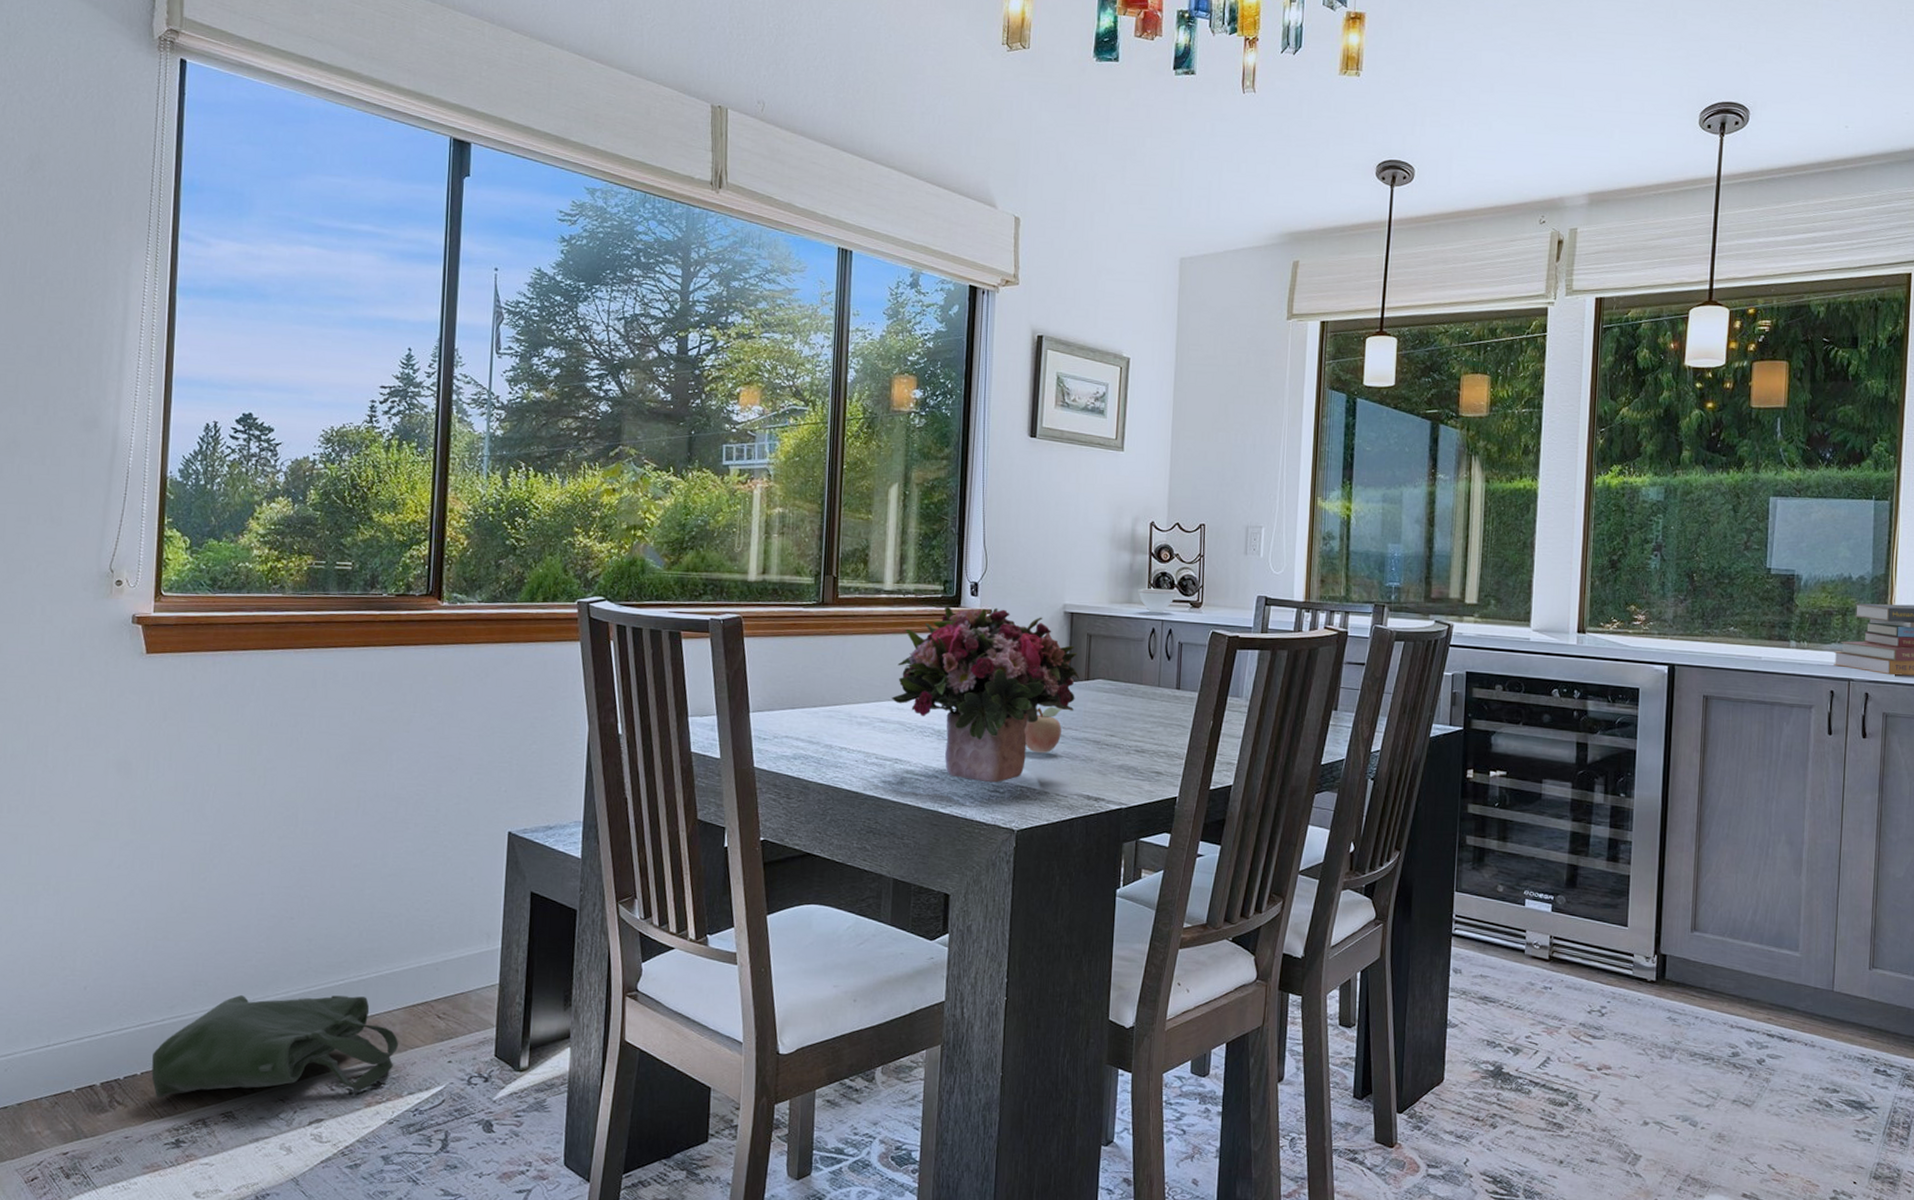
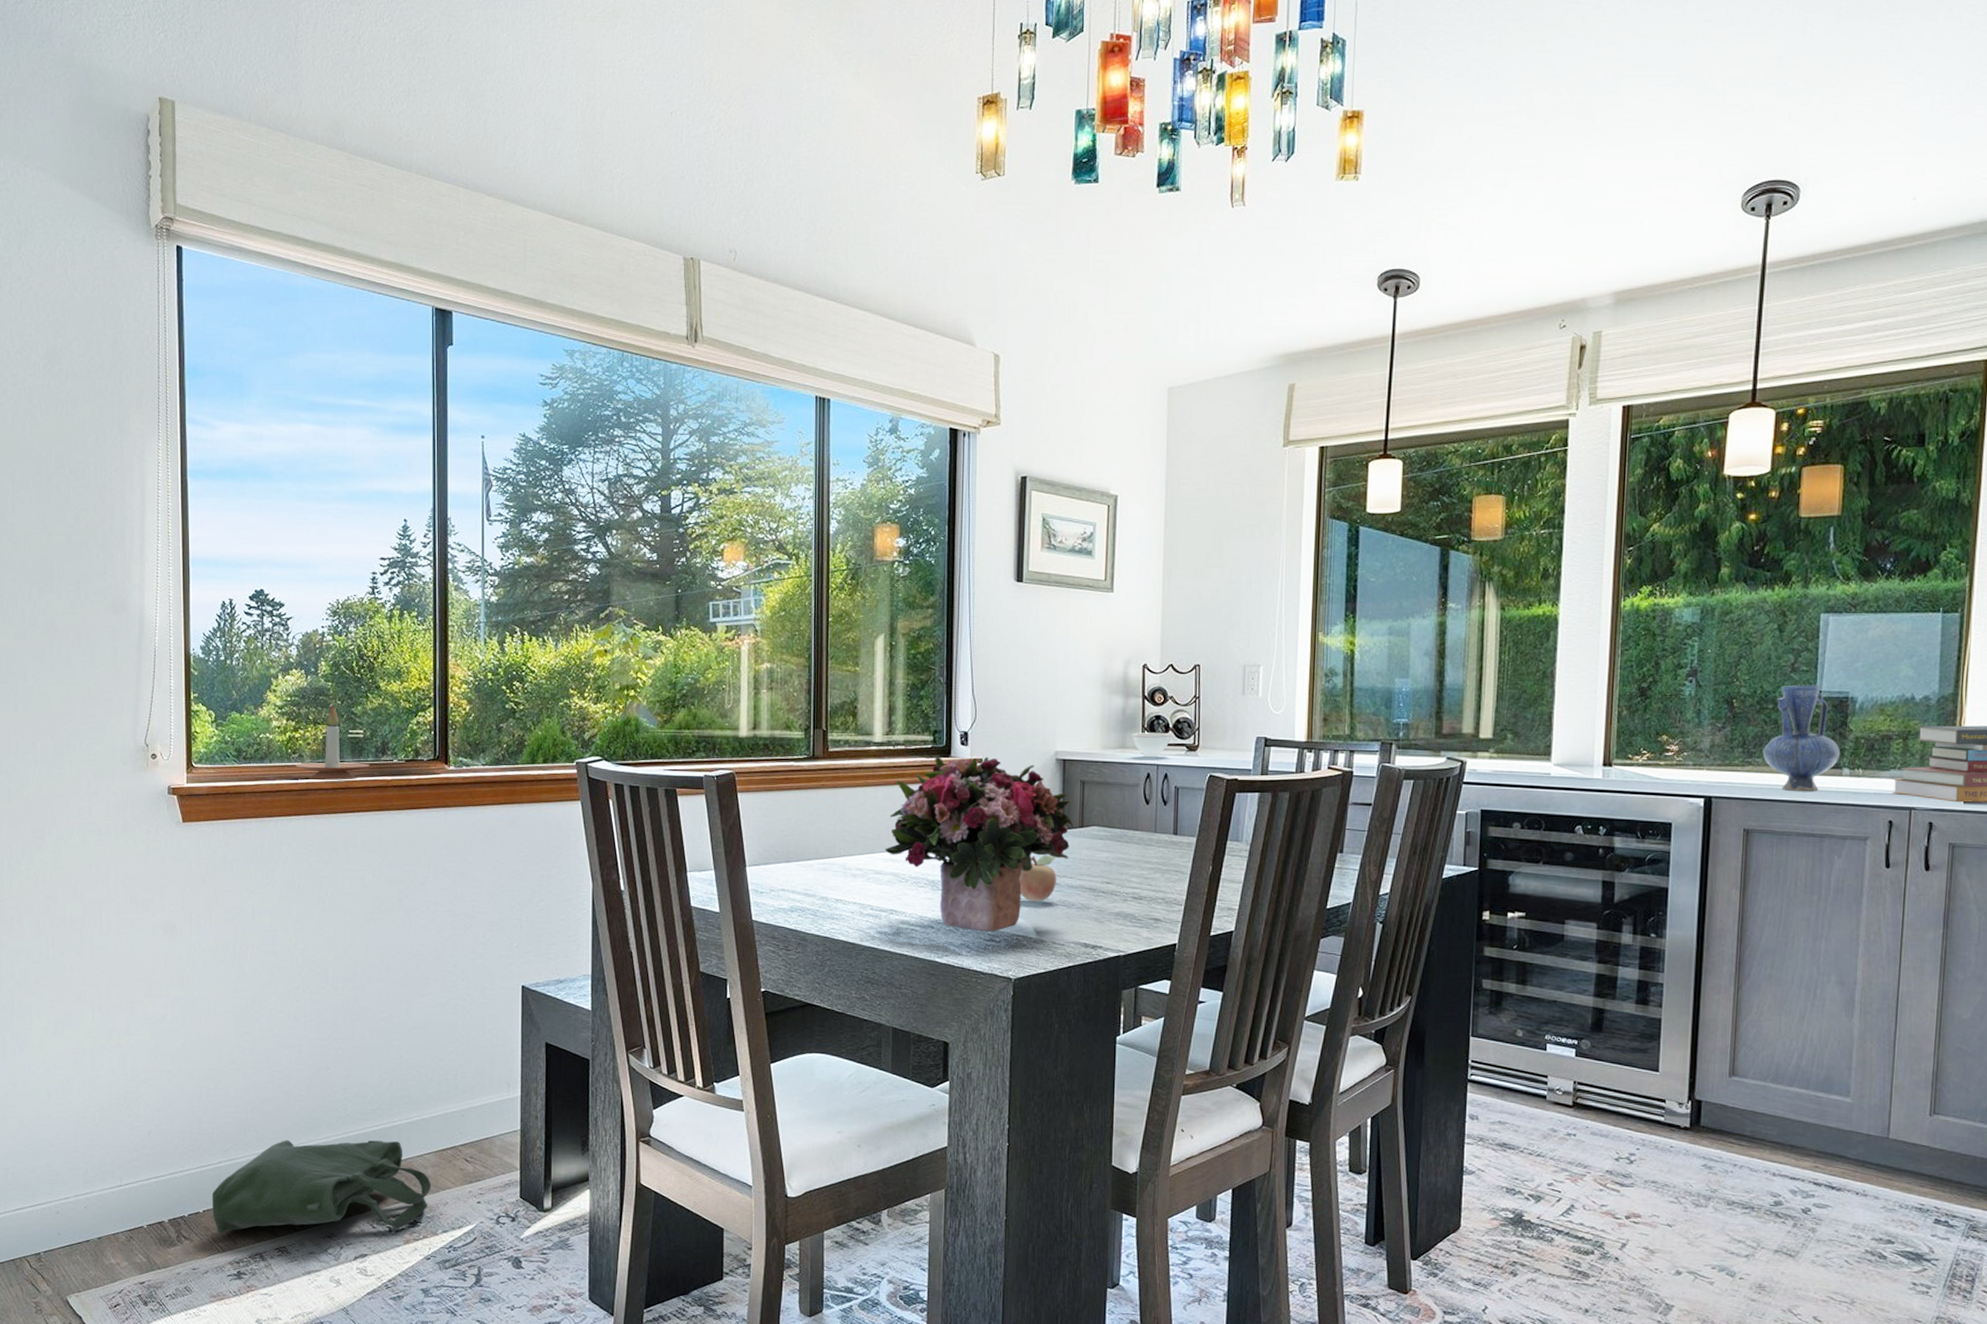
candle holder: none [275,535,357,614] -> present [295,705,370,781]
vase: none [1719,561,1789,663] -> present [1762,684,1841,793]

